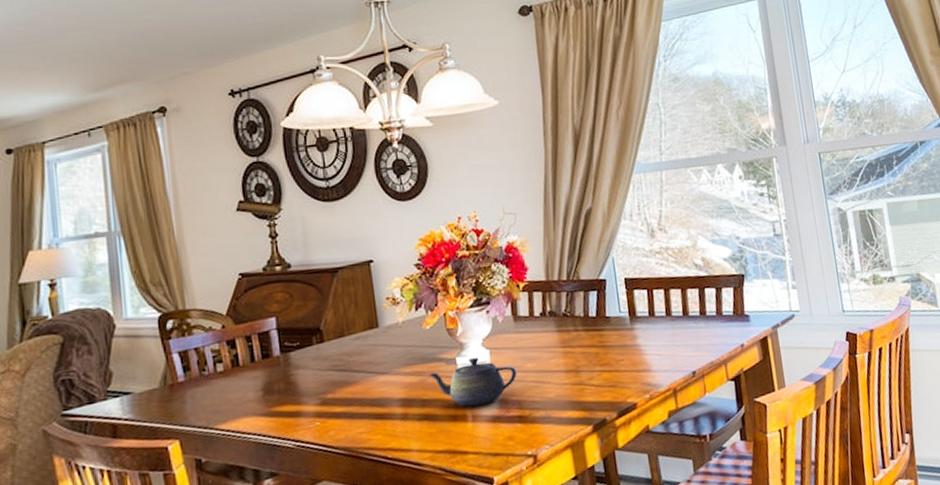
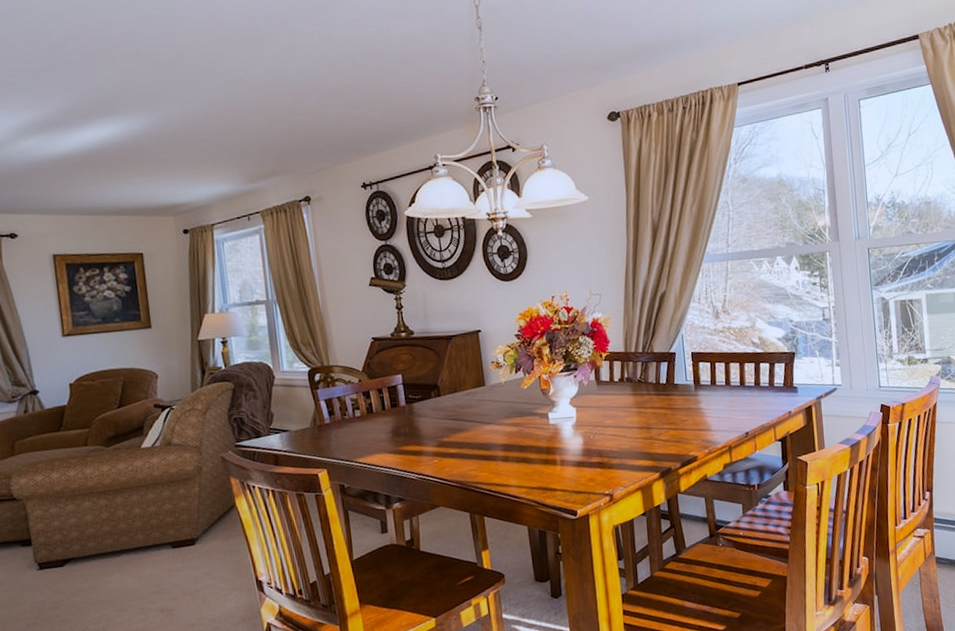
teapot: present [427,357,518,407] -> none [524,414,599,453]

